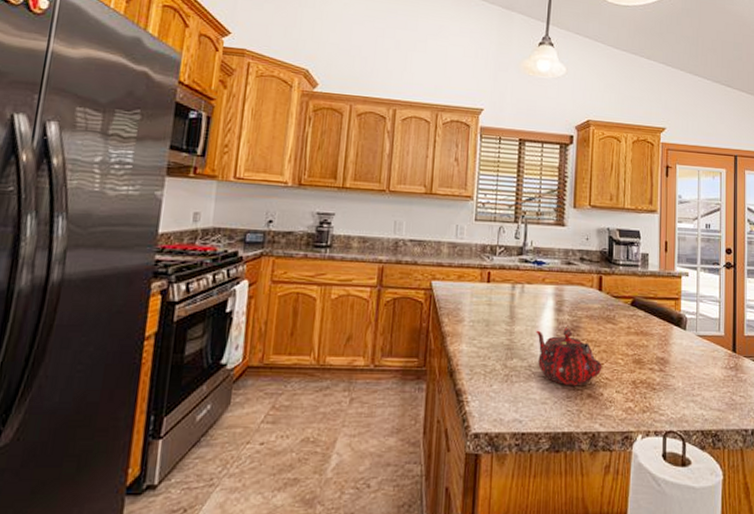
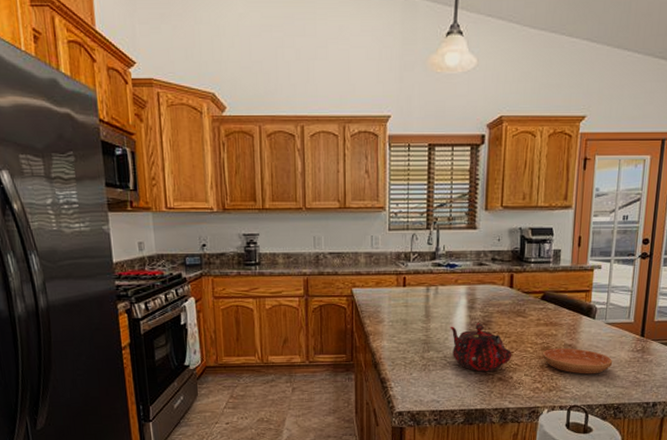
saucer: none [635,362,707,394] -> present [543,348,613,374]

